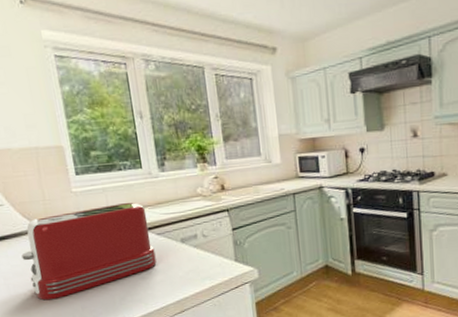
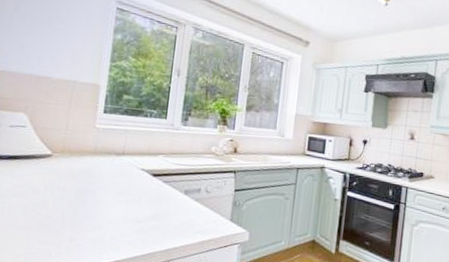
toaster: present [21,202,157,301] -> none [27,145,159,227]

